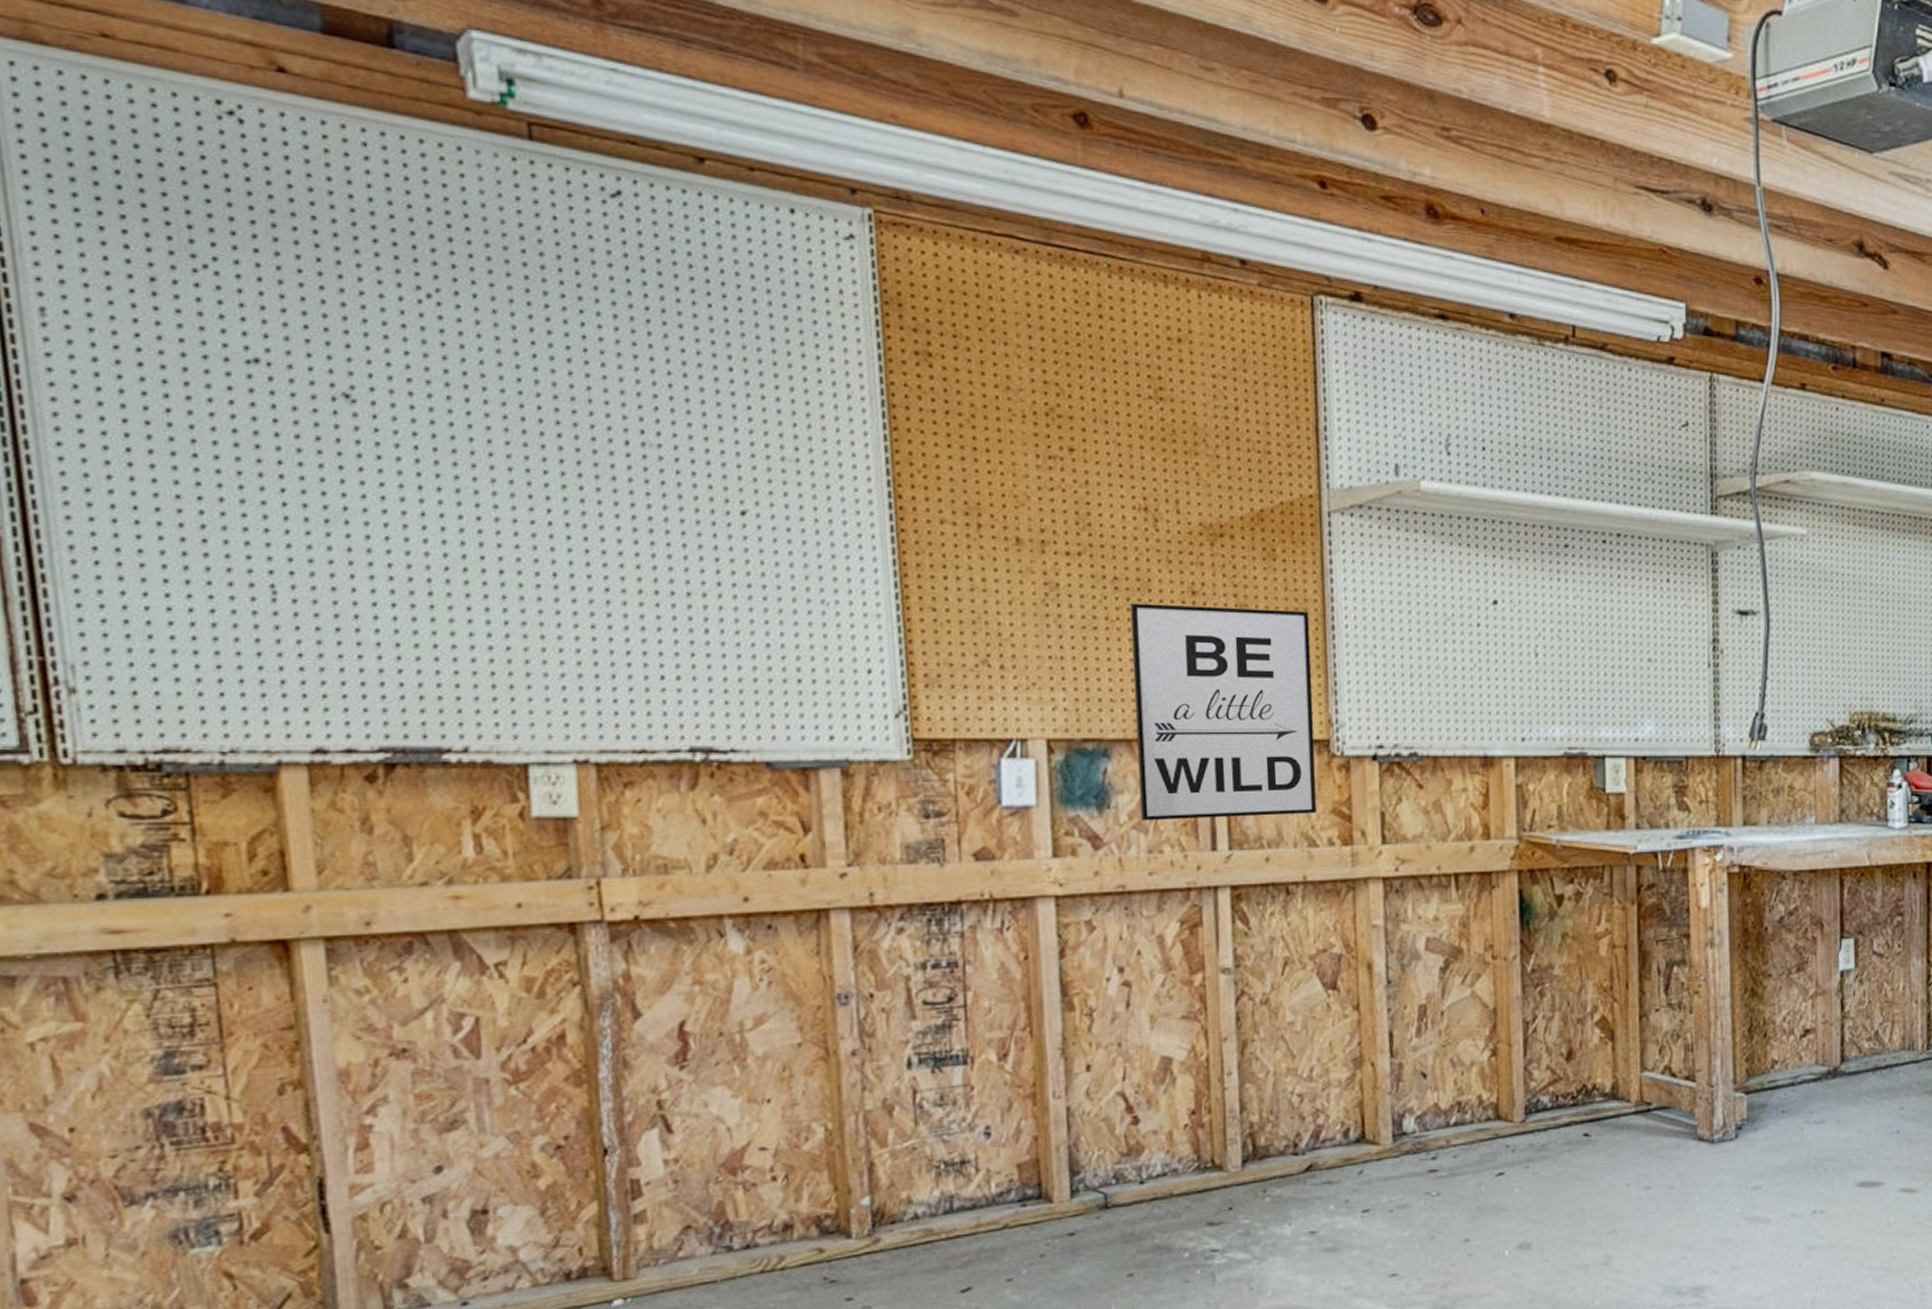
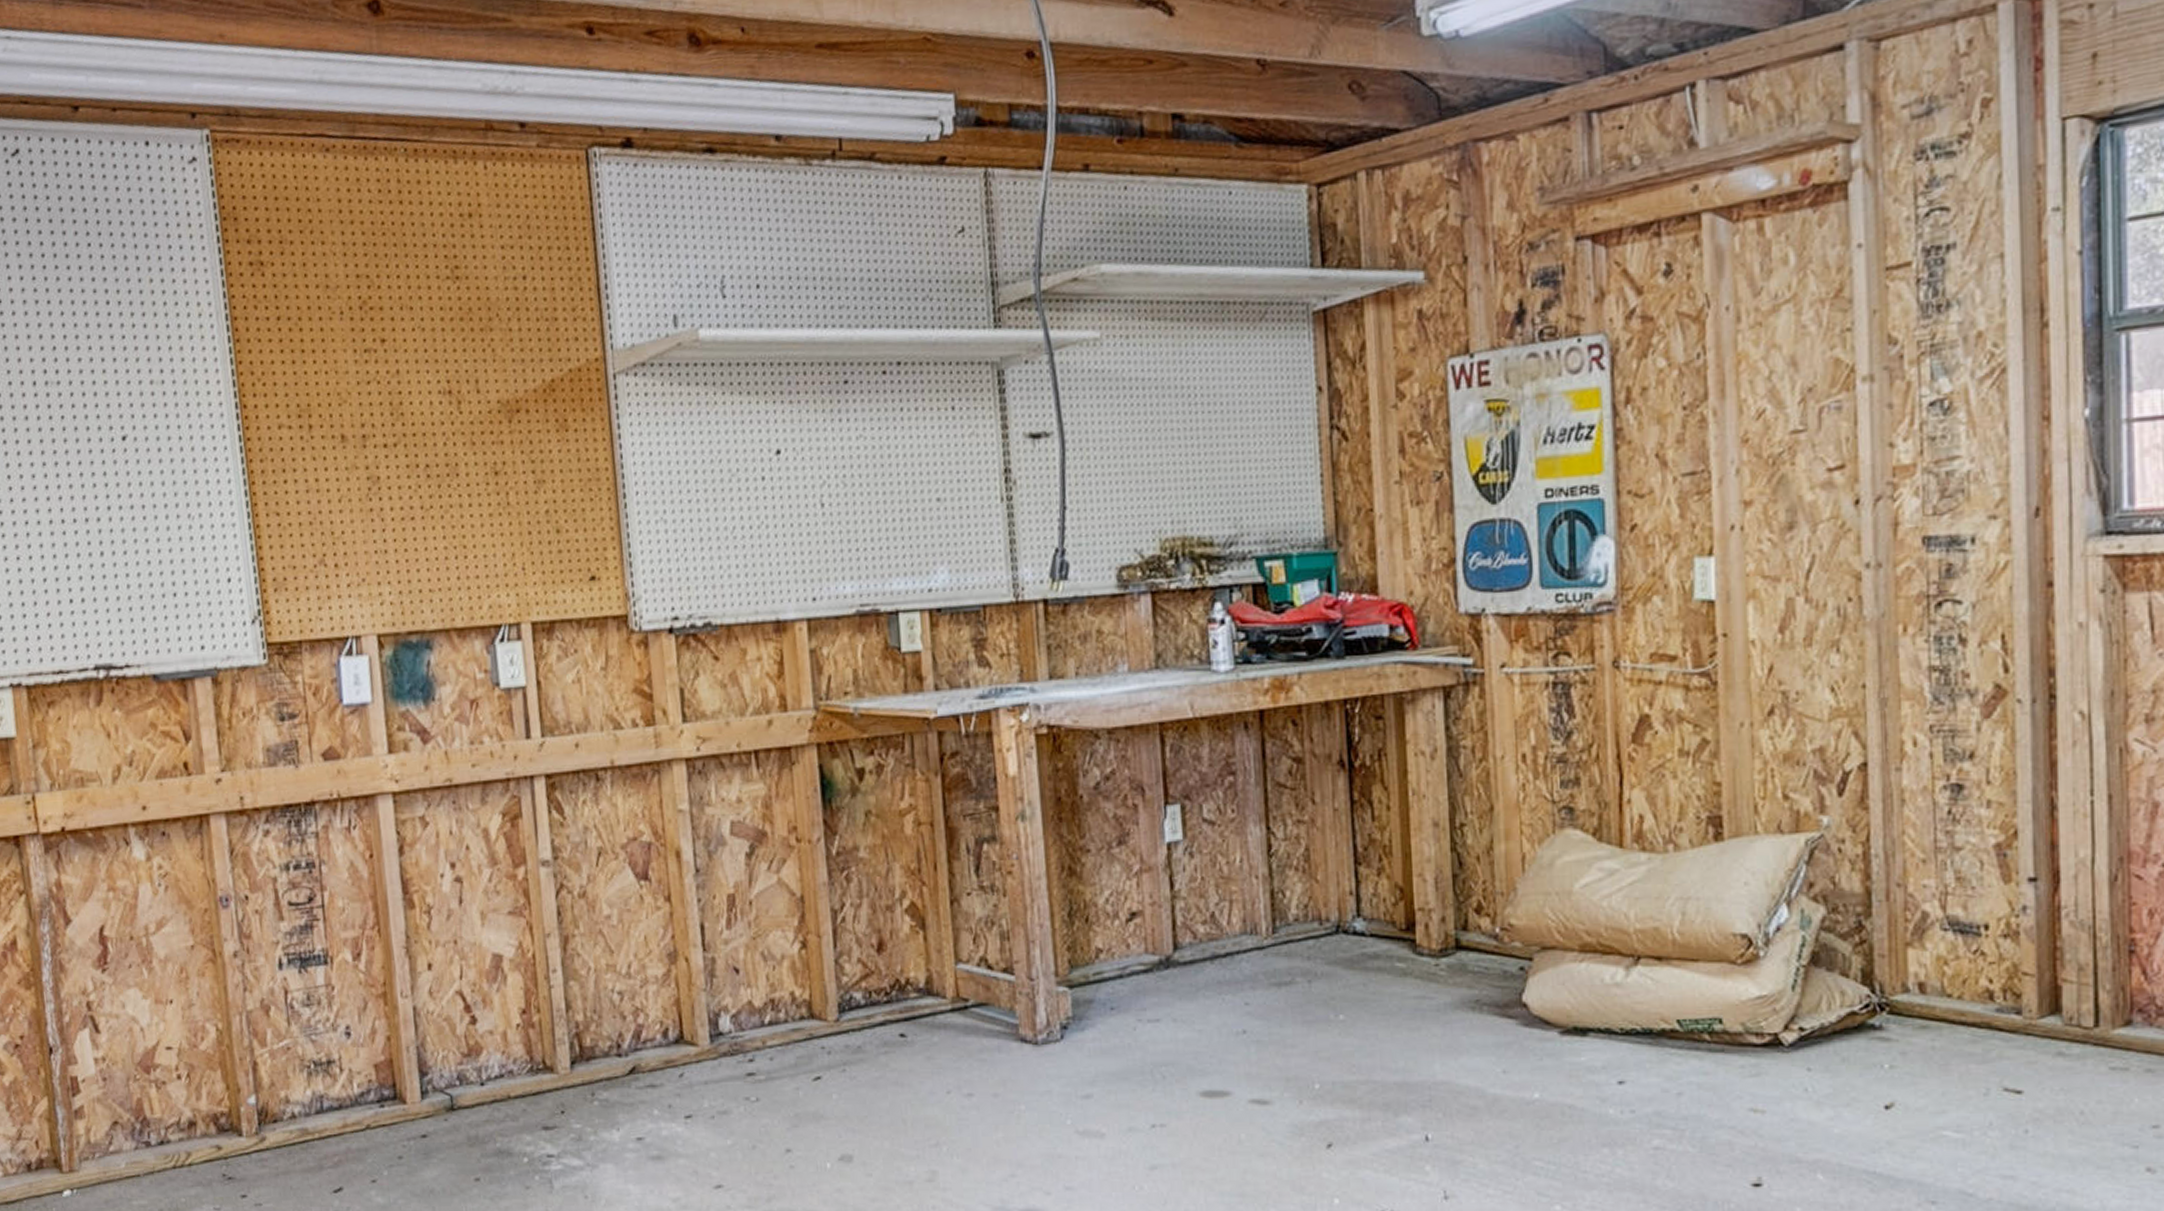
wall art: present [1129,603,1316,821] -> none [441,481,619,711]

